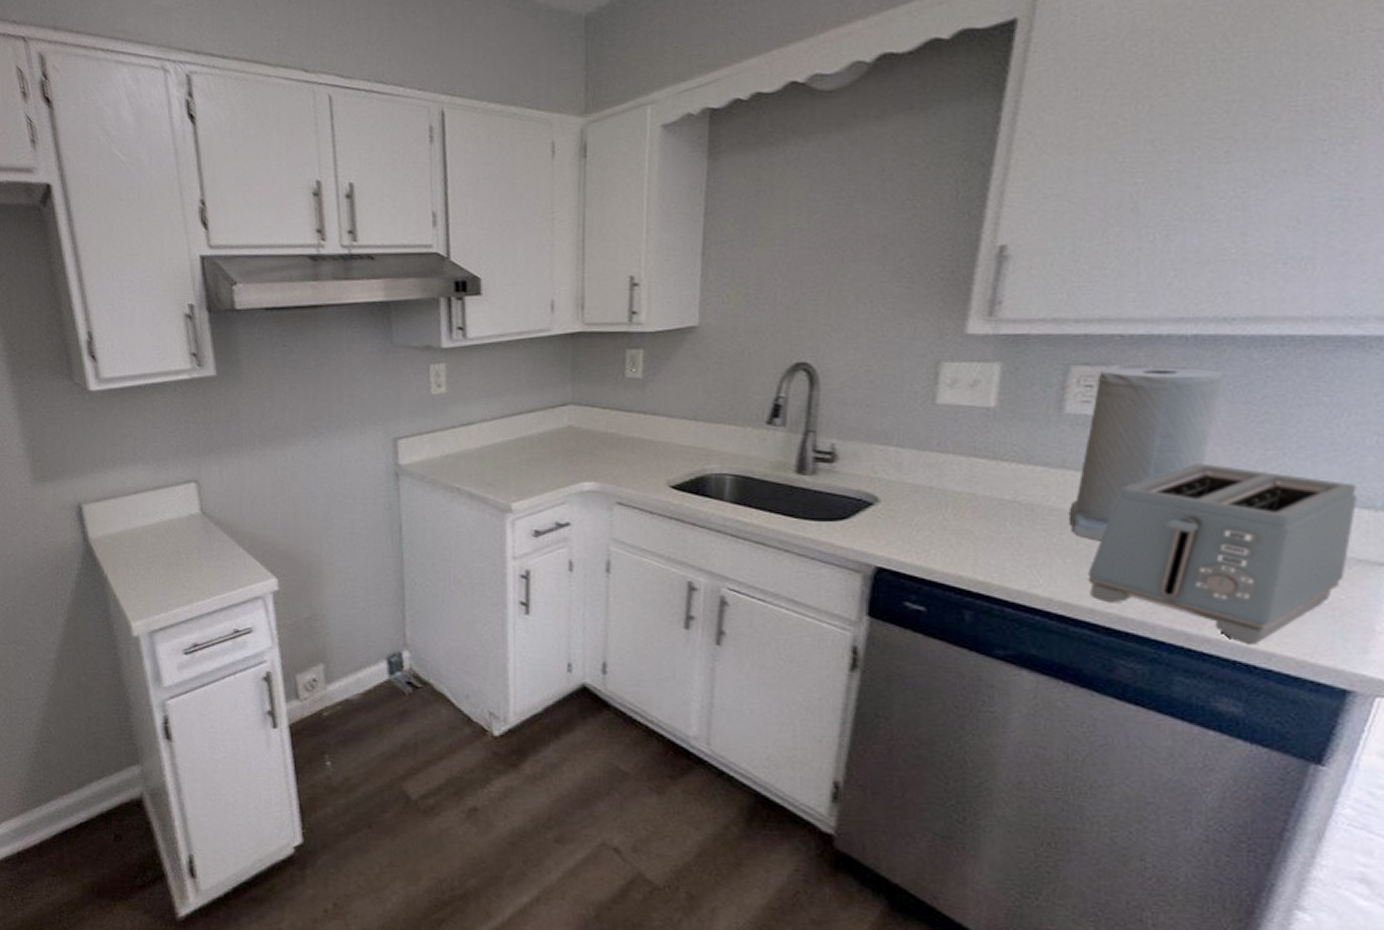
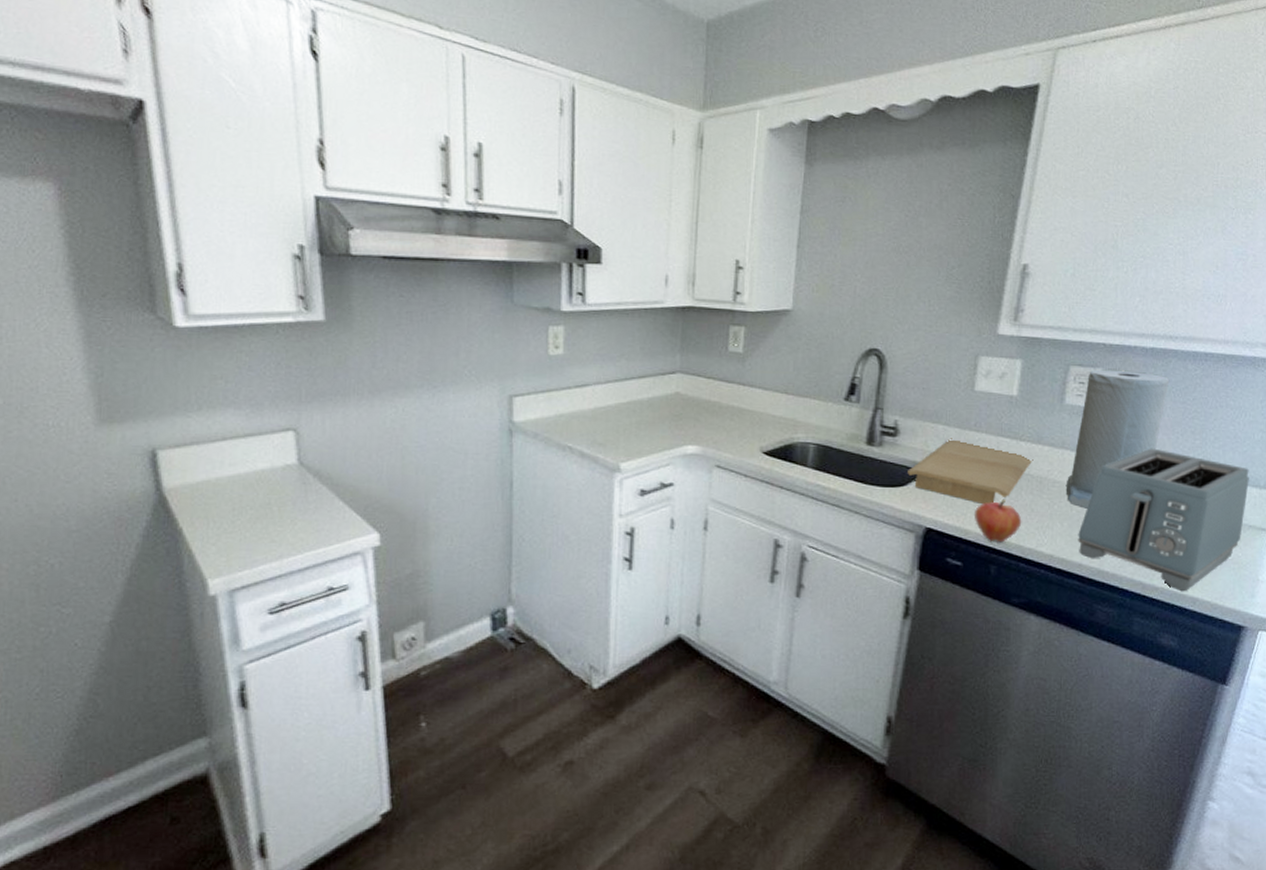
cutting board: none [850,461,1021,539] -> present [908,438,1033,505]
fruit: none [939,533,1007,584] -> present [973,500,1022,543]

